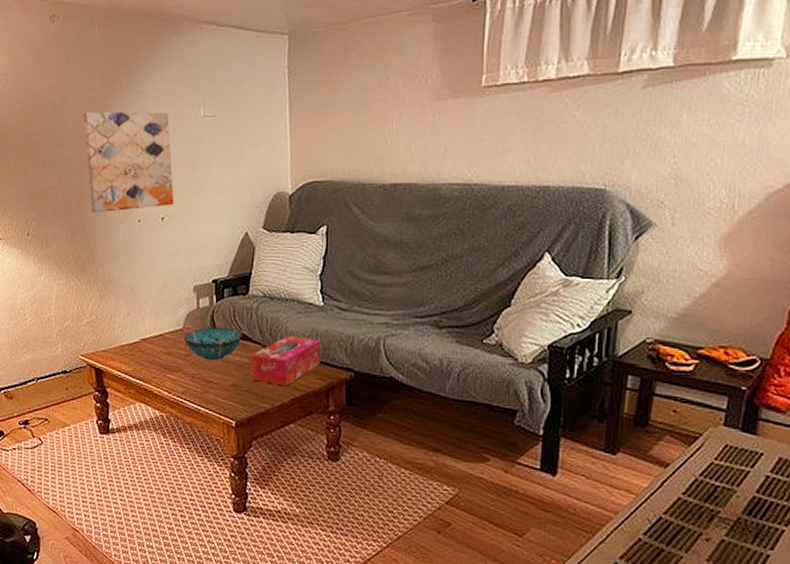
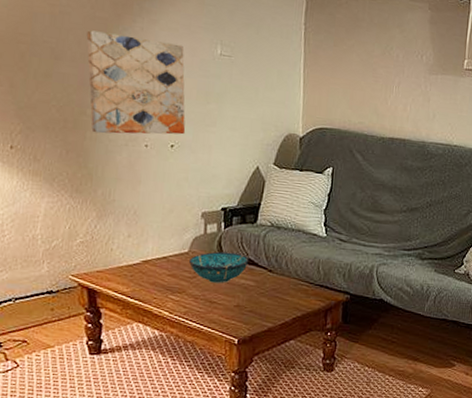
tissue box: present [251,336,321,387] -> none [255,262,322,307]

